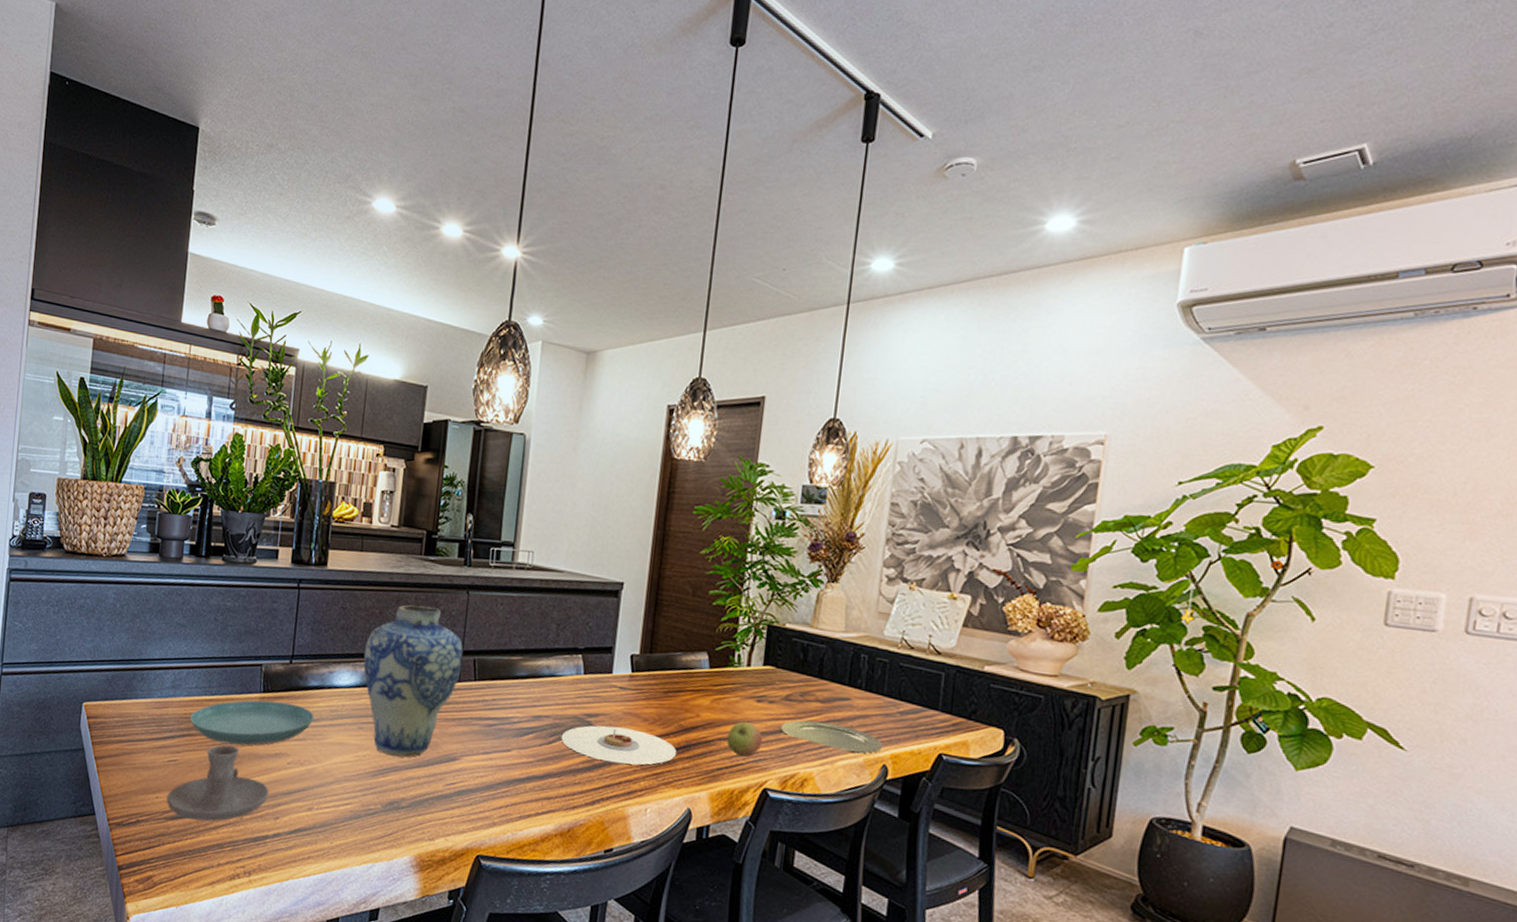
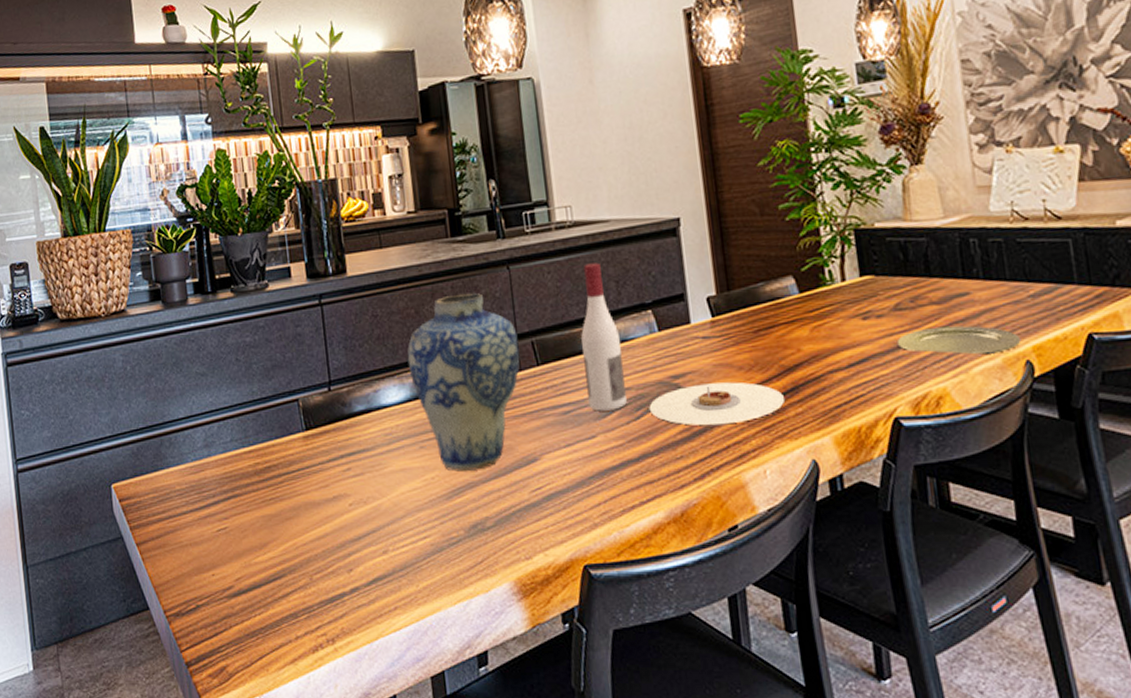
candle holder: present [166,745,269,822] -> none [223,498,336,592]
saucer: present [190,700,315,746] -> none [231,436,369,498]
wine bottle: none [511,604,550,732] -> present [581,262,627,411]
apple: present [726,721,763,758] -> none [837,345,881,387]

